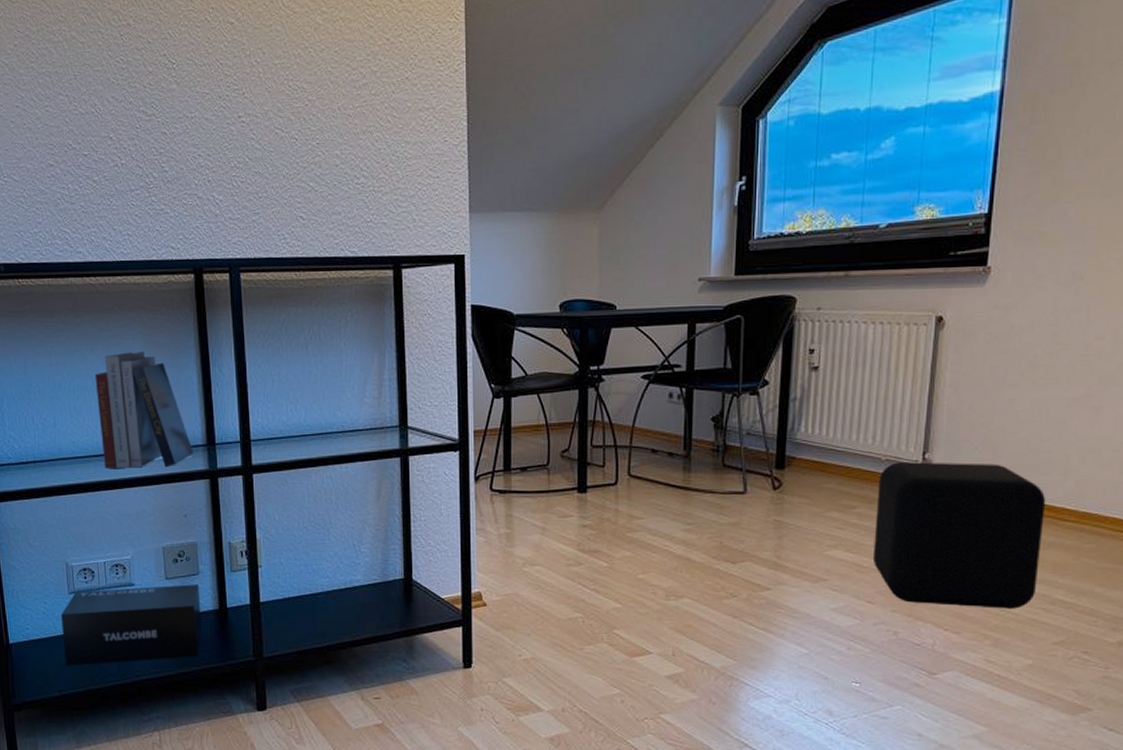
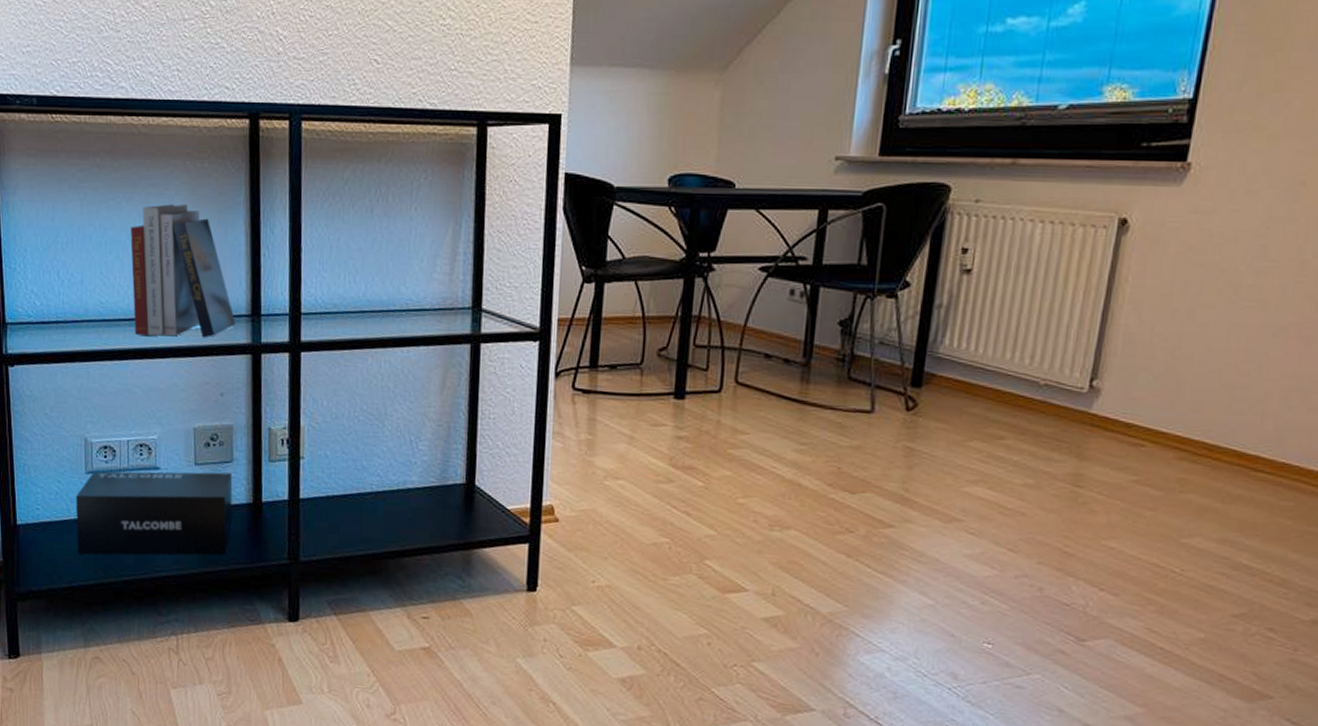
cube: present [872,462,1046,609] -> none [1019,388,1237,571]

